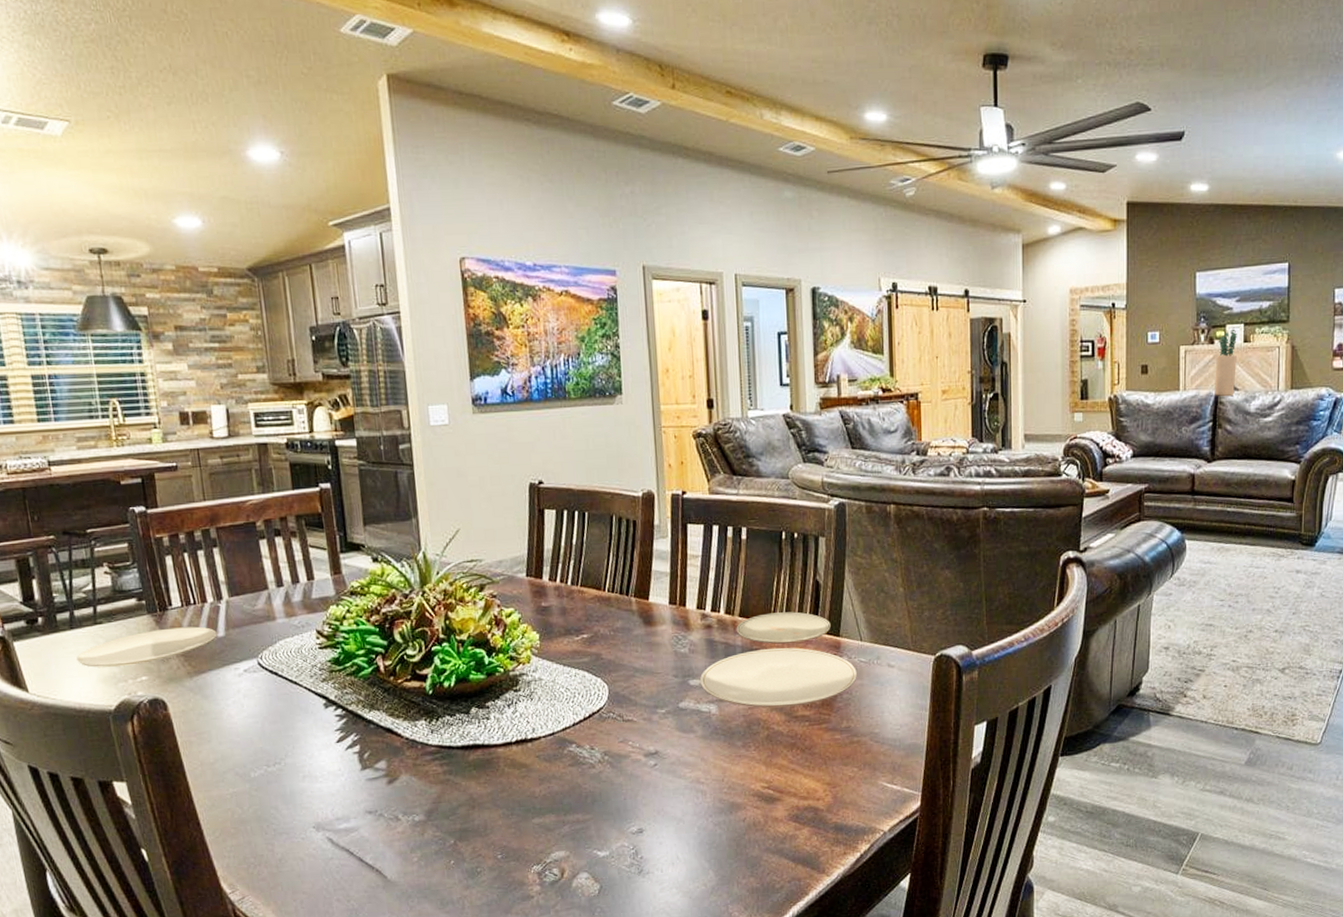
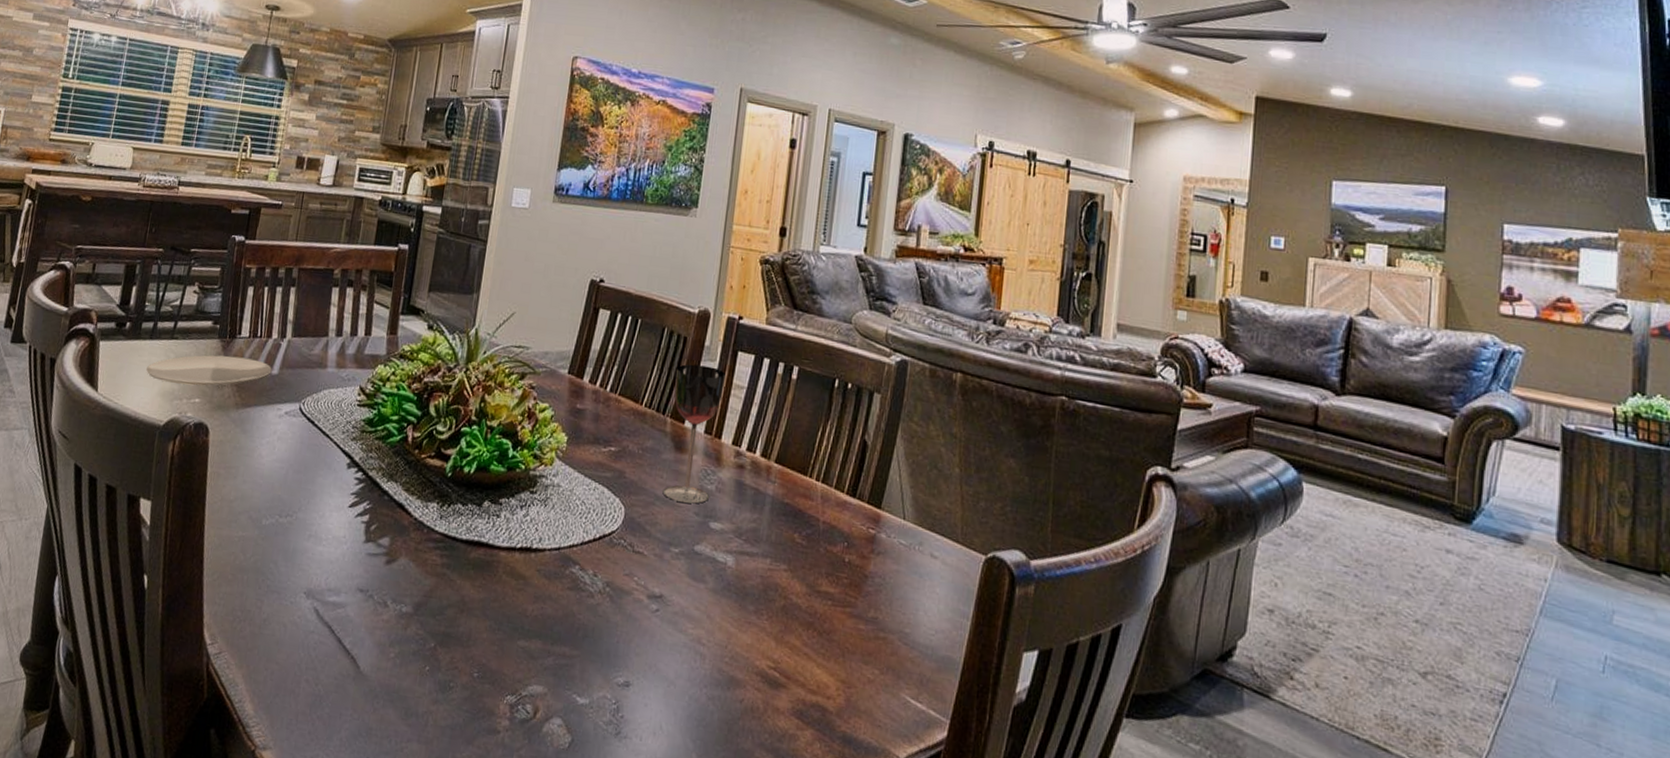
wineglass: none [631,543,684,670] -> present [662,364,726,504]
plate: present [700,648,857,708] -> none [722,503,894,581]
plate: present [736,612,831,644] -> none [769,465,873,507]
vase: present [1214,327,1237,397] -> none [1348,247,1379,325]

